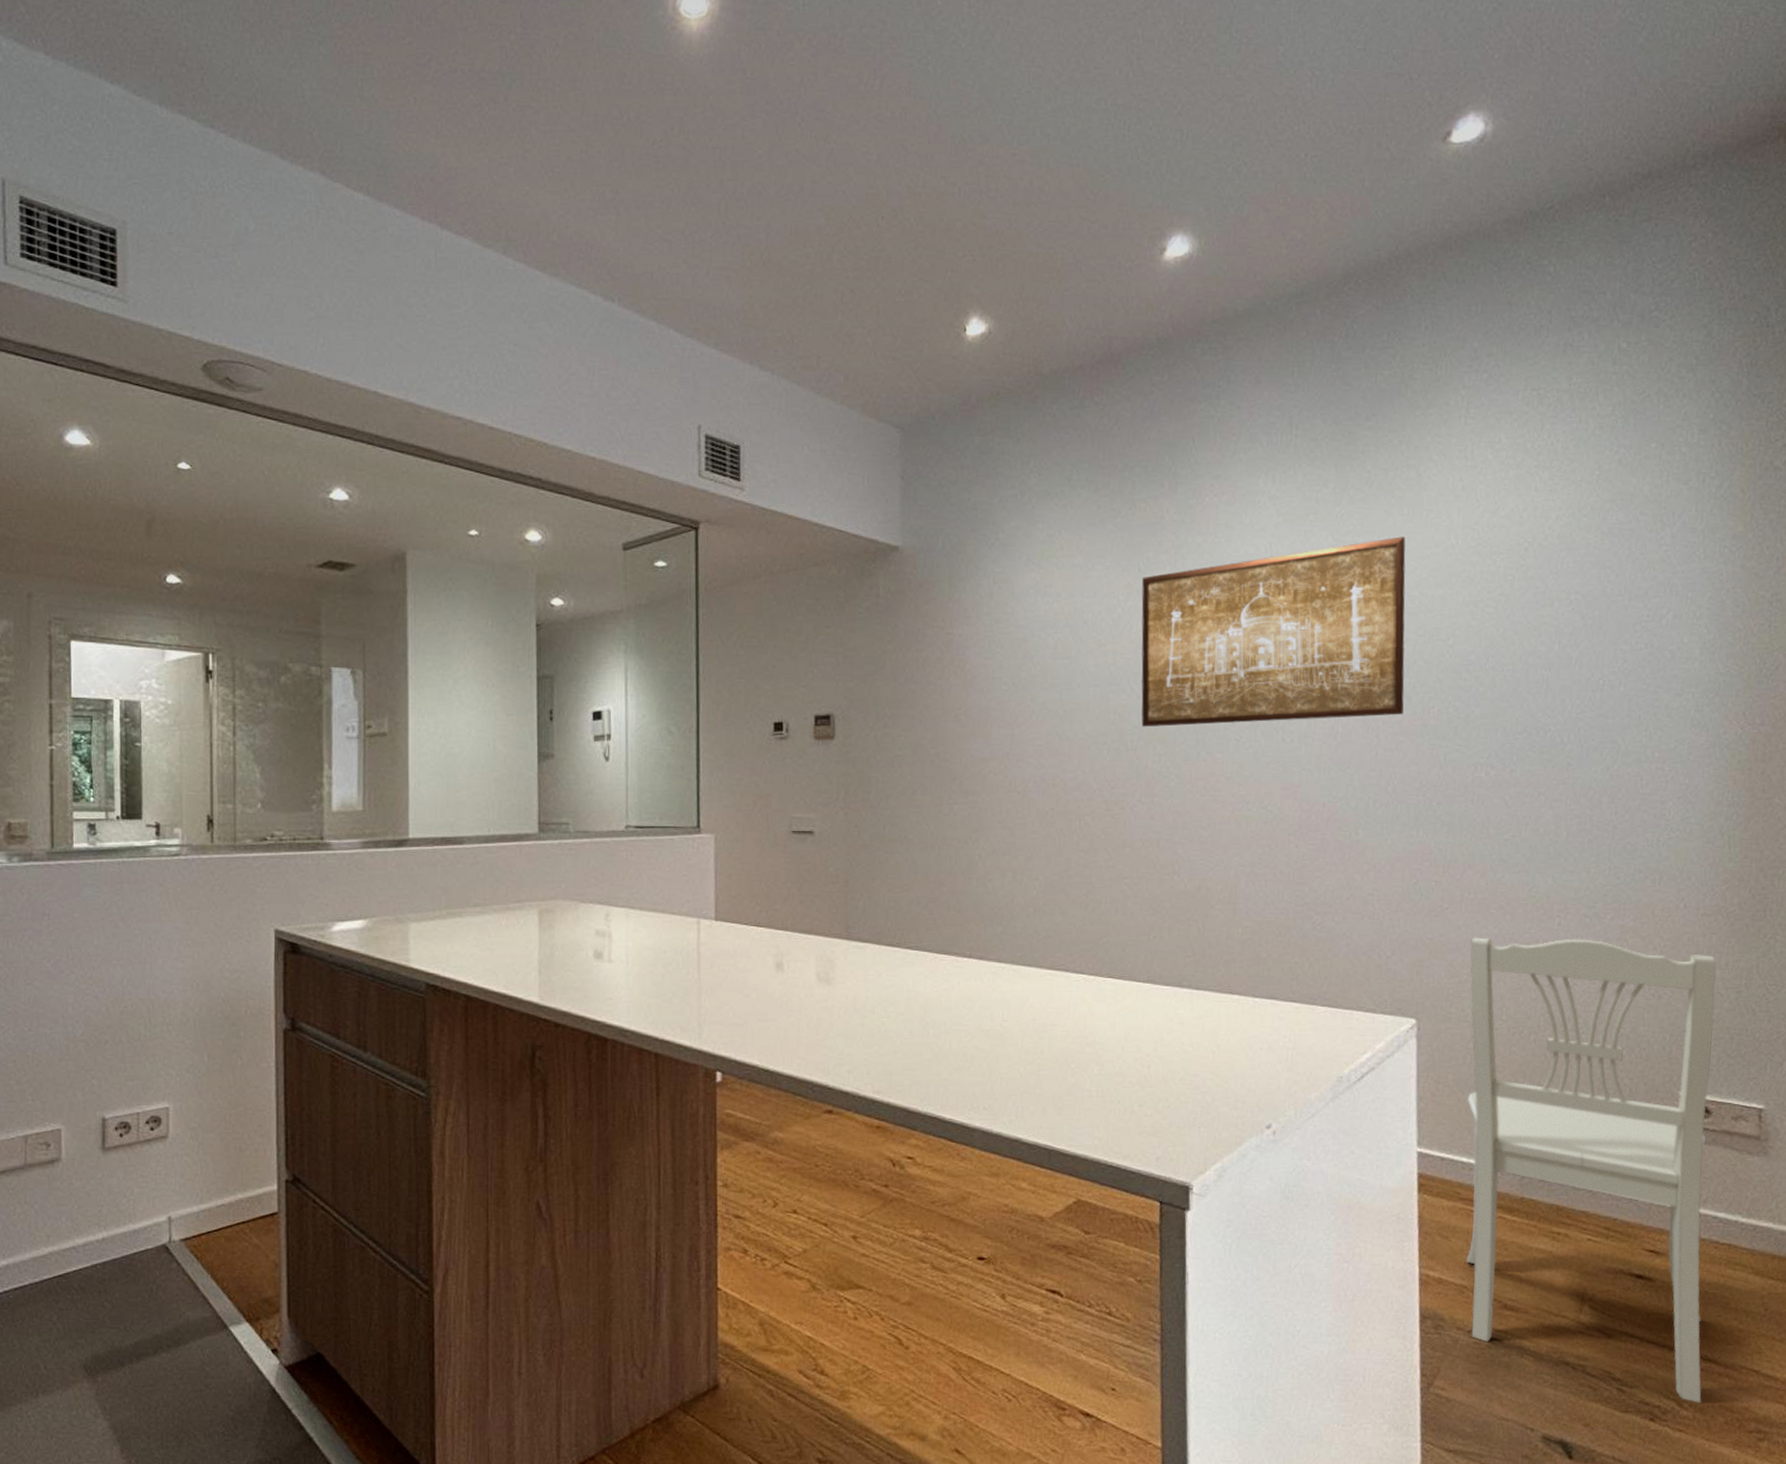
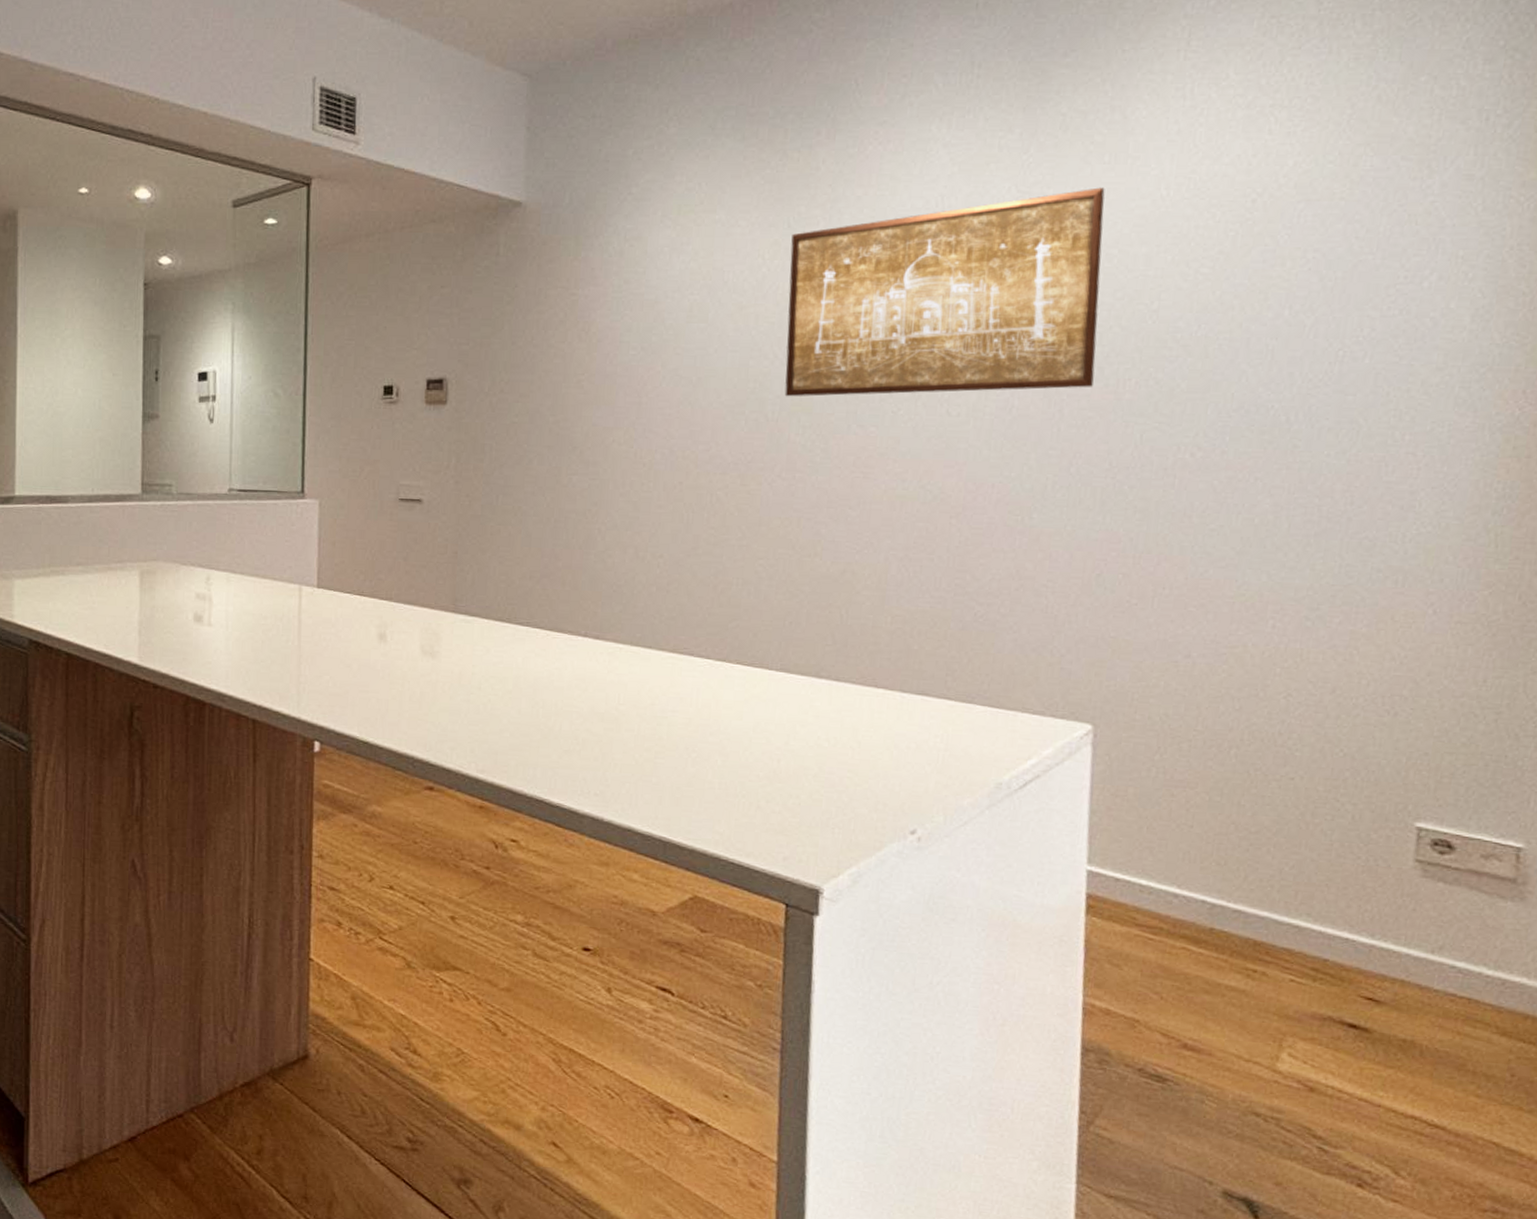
dining chair: present [1466,937,1716,1403] -> none [1140,637,1471,1173]

